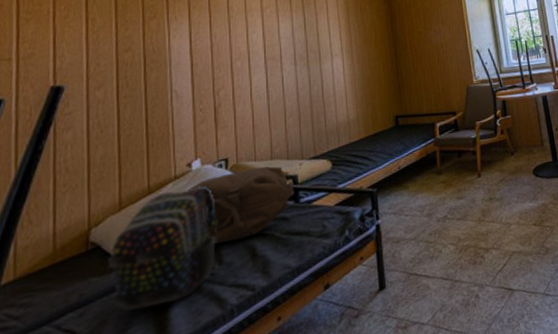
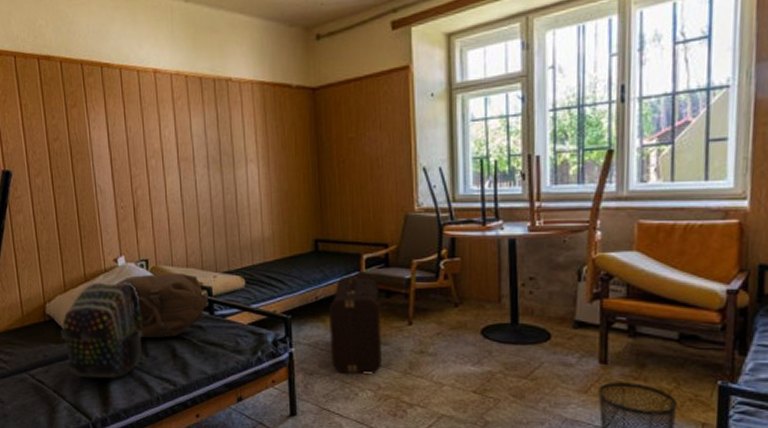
suitcase: none [411,140,460,235] -> present [329,276,381,374]

